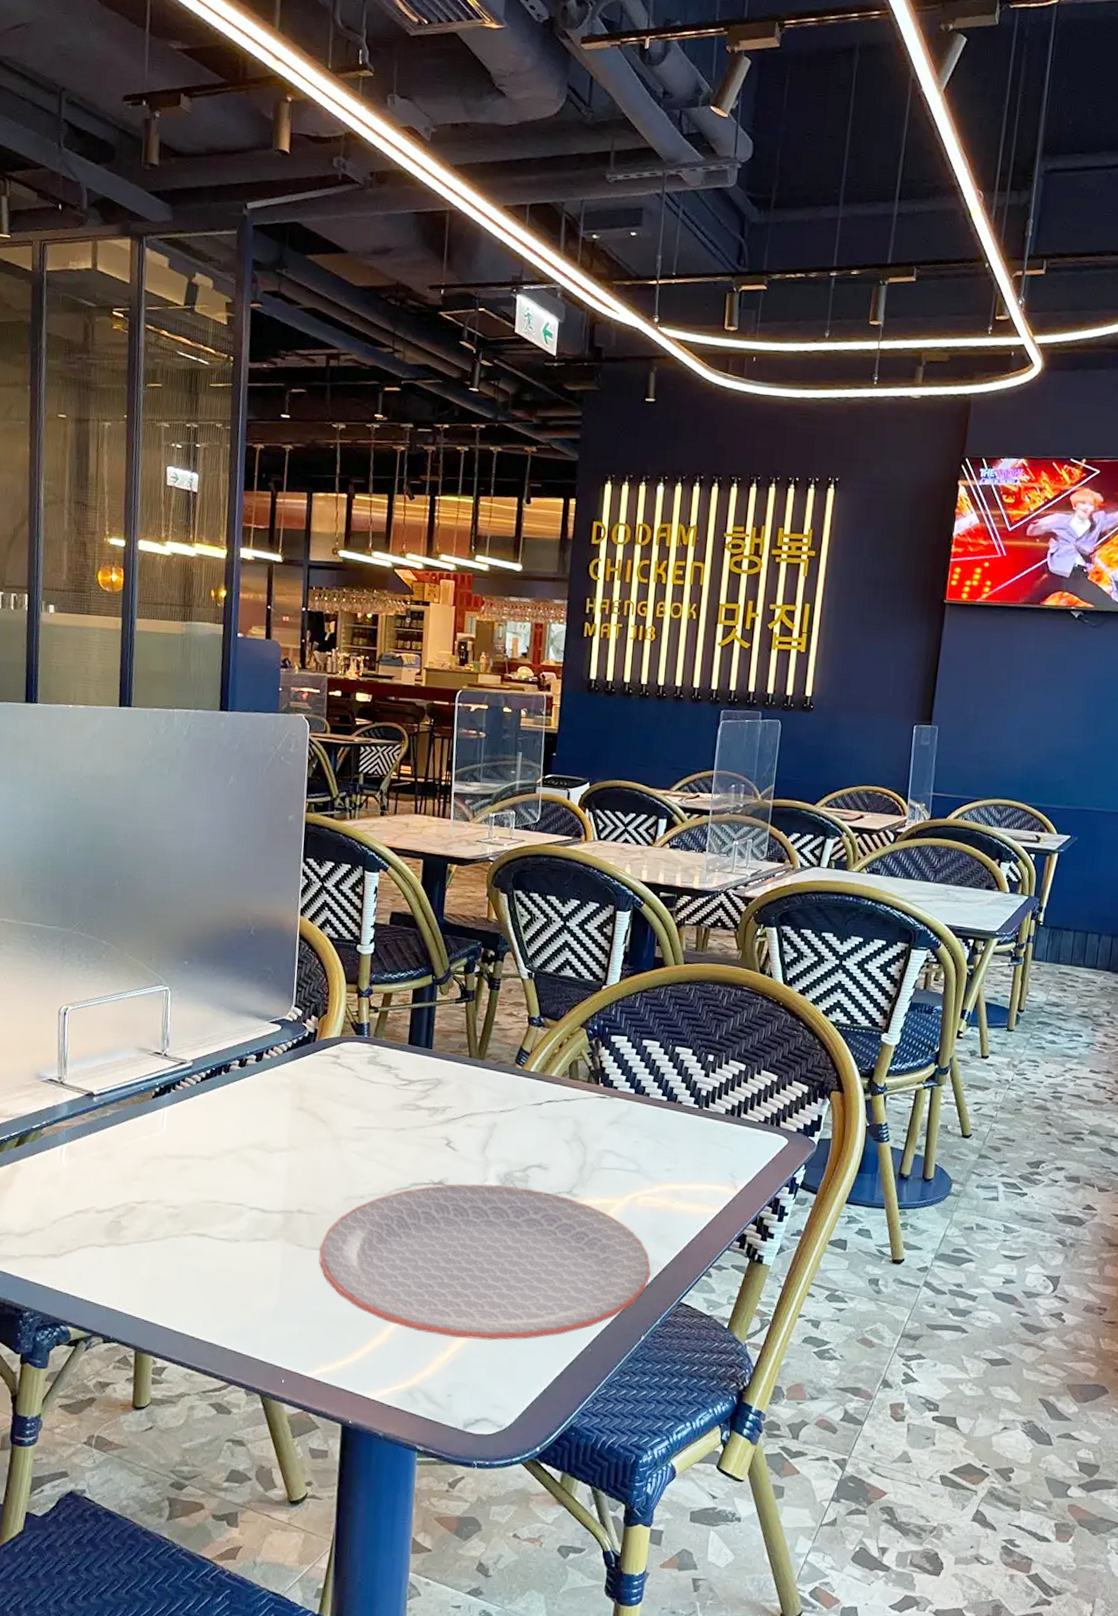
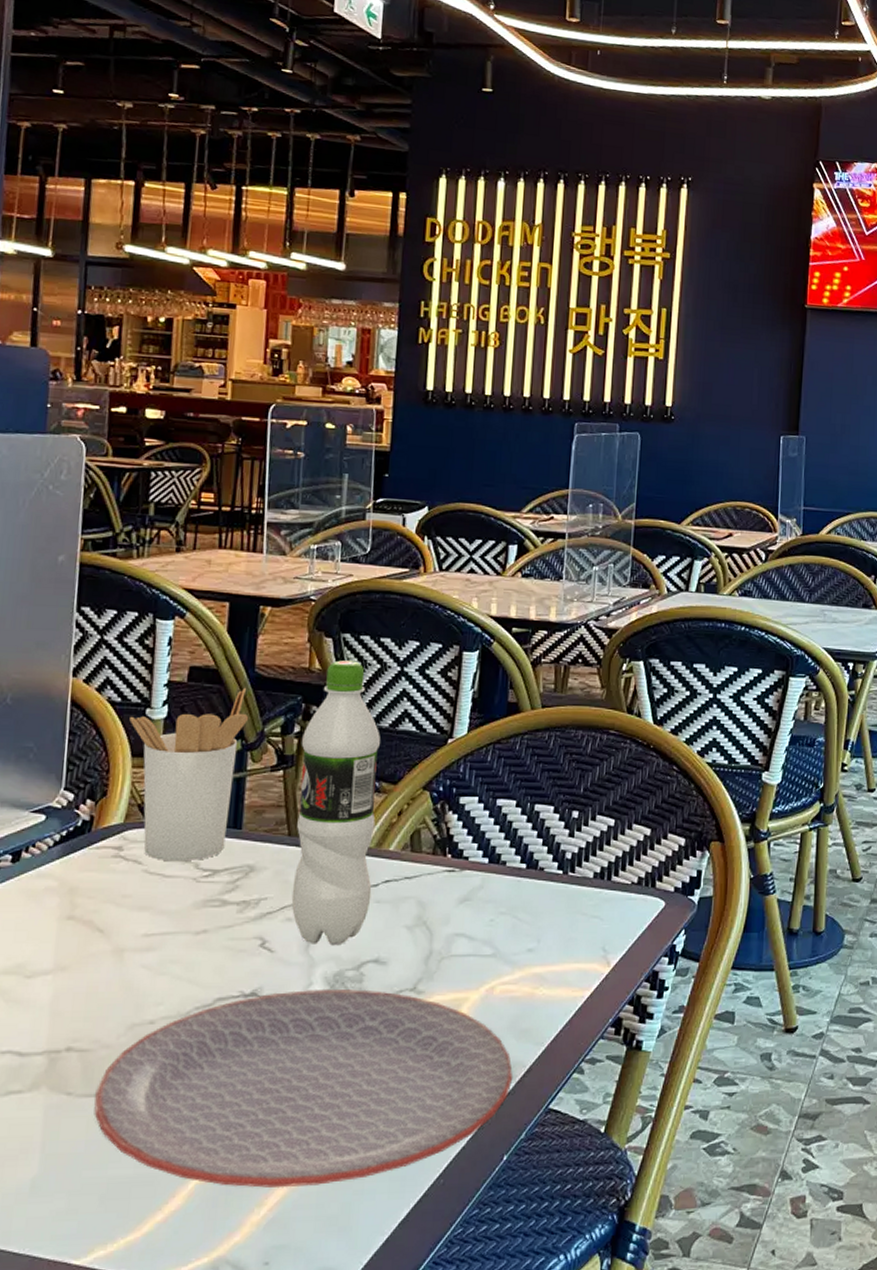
utensil holder: none [344,932,439,1072] -> present [129,687,249,862]
pop: none [471,913,546,1151] -> present [291,660,381,946]

